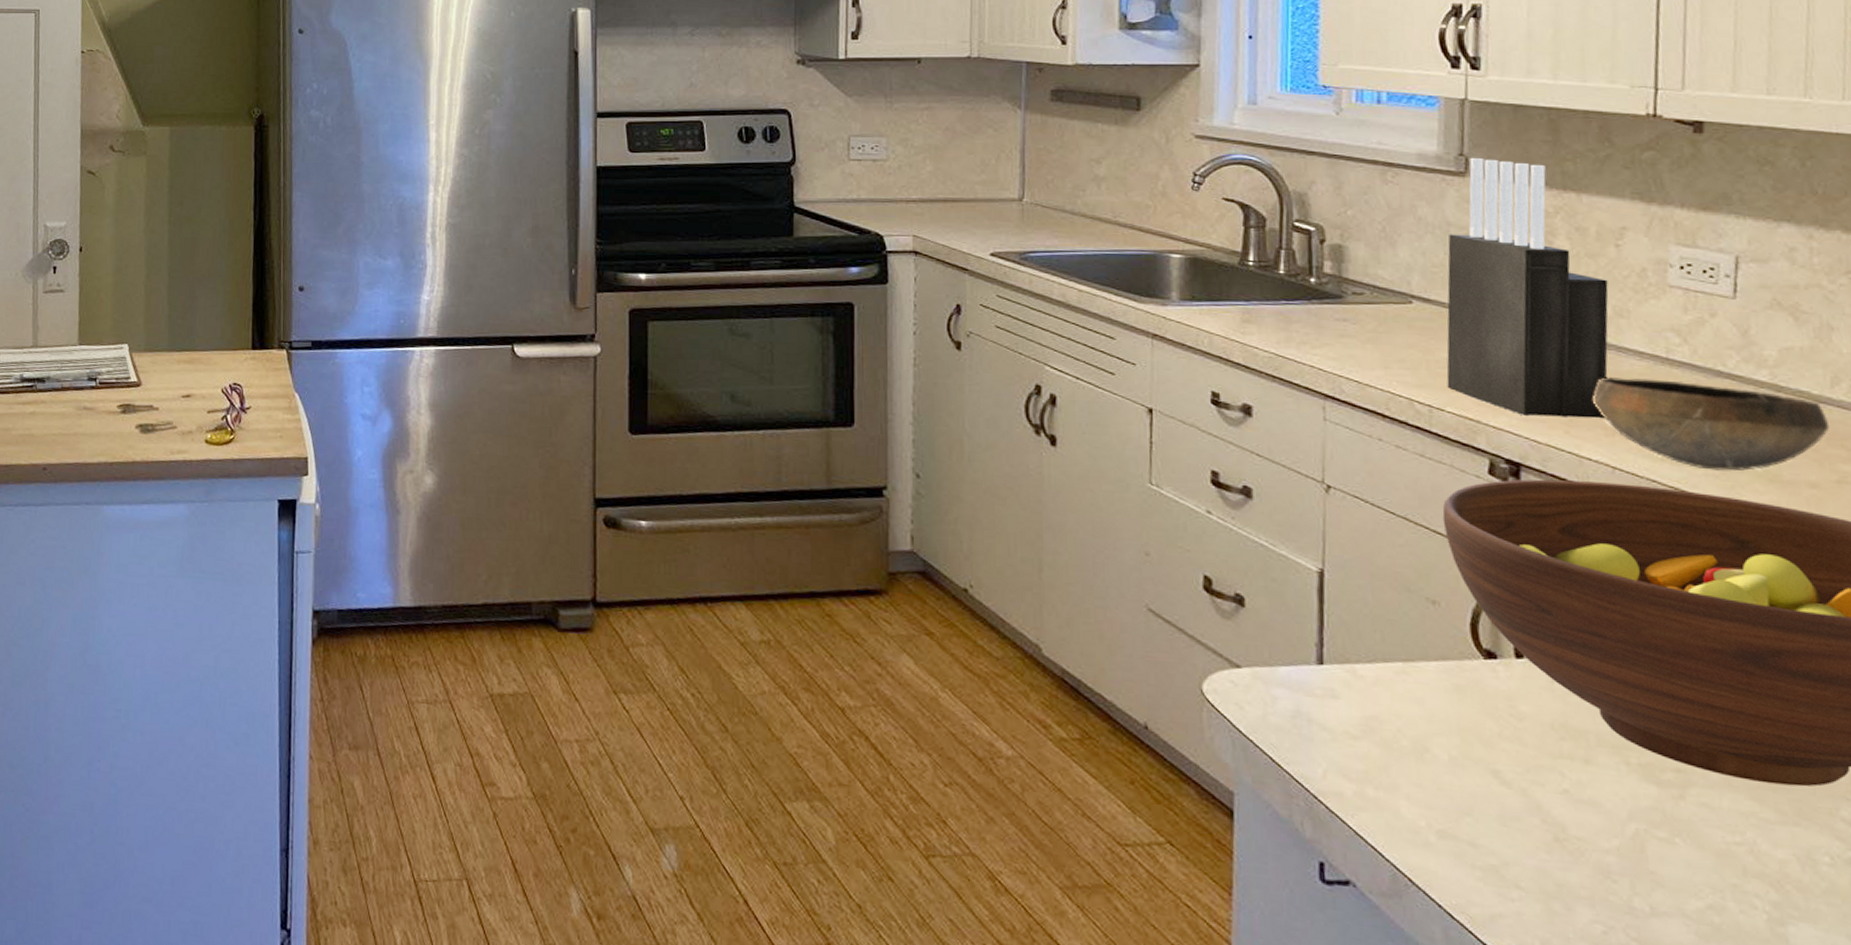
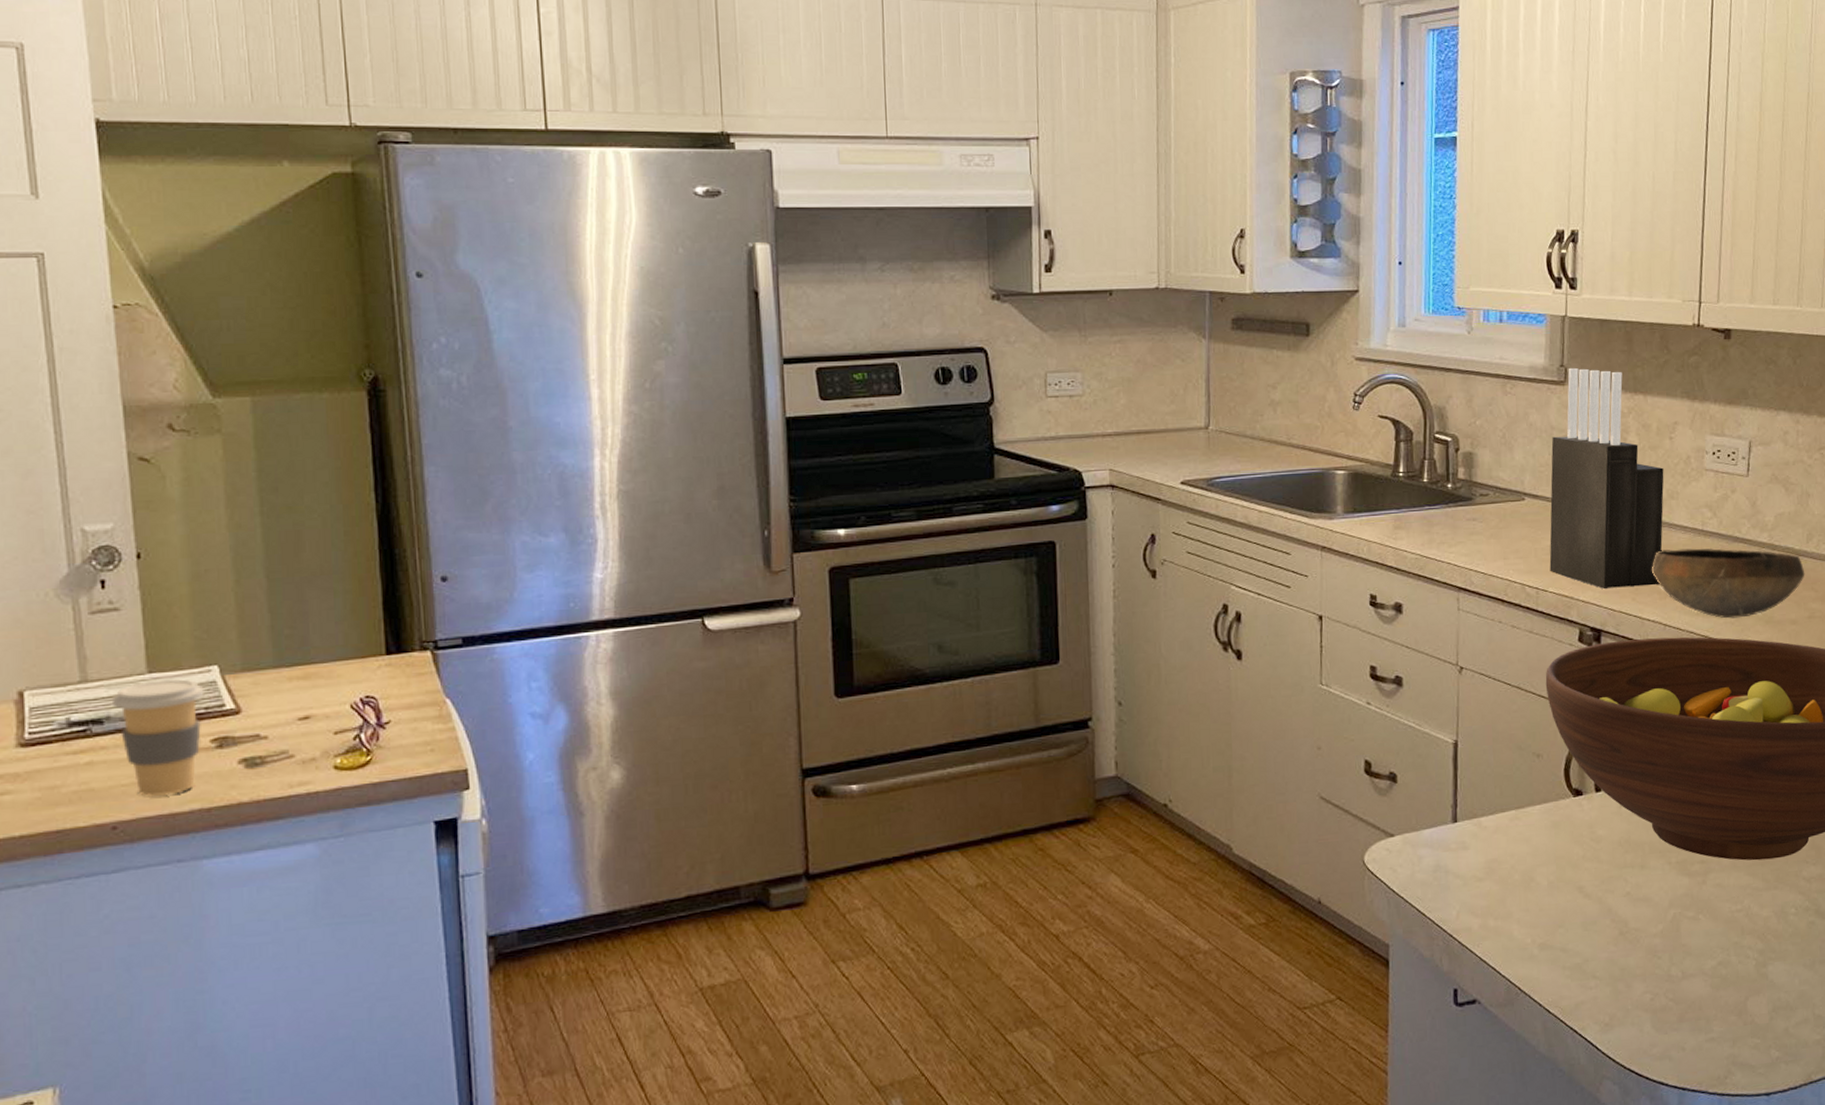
coffee cup: none [52,351,117,447] -> present [111,678,205,796]

